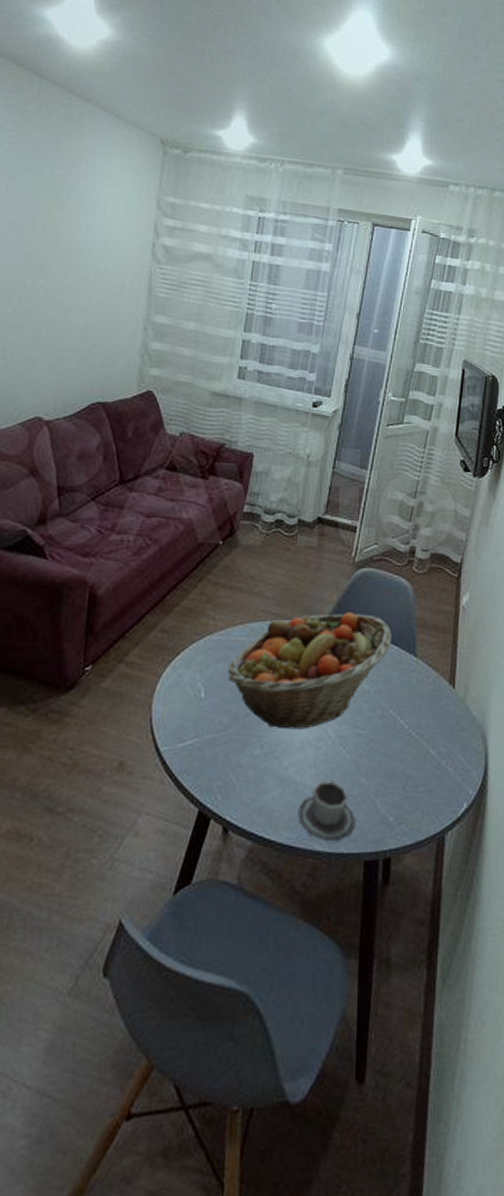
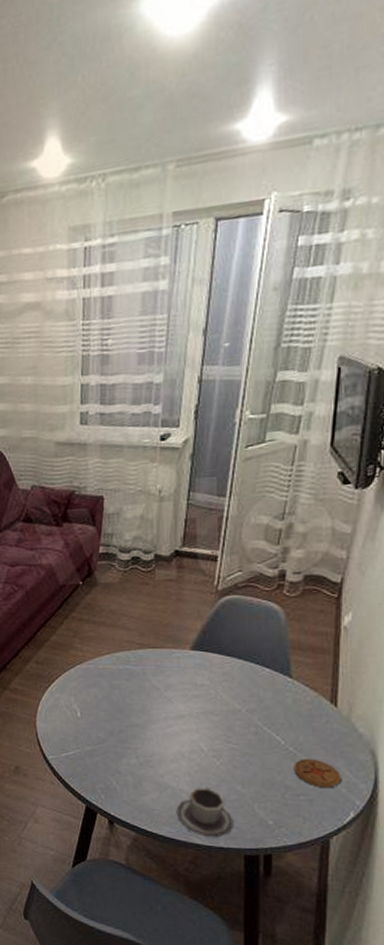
fruit basket: present [227,612,392,730] -> none [99,638,263,744]
coaster: none [415,744,456,776] -> present [293,758,341,787]

